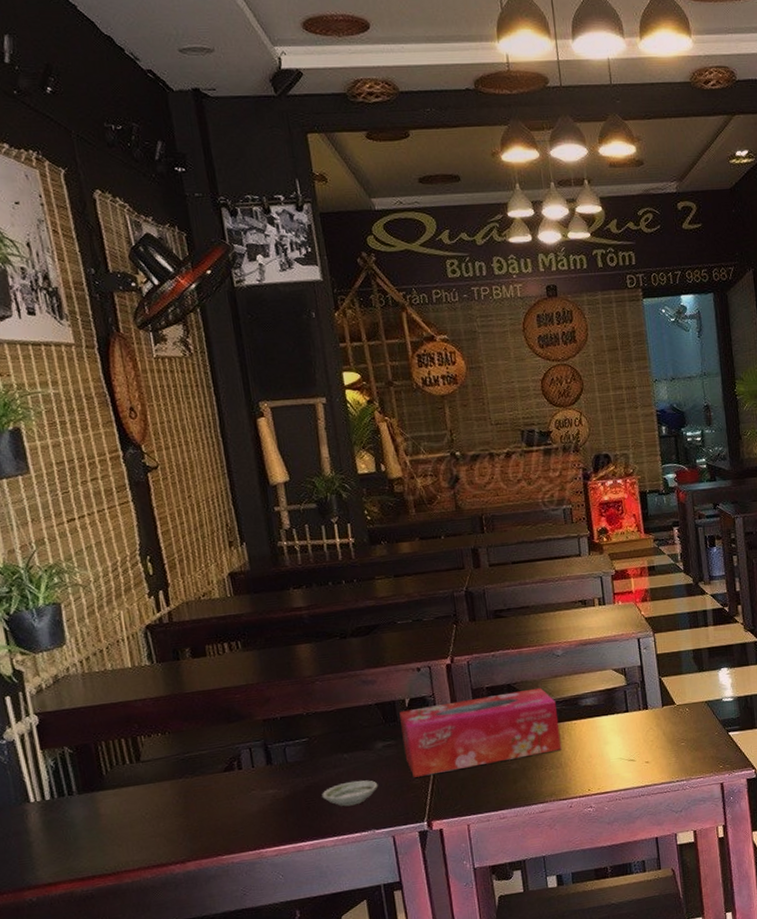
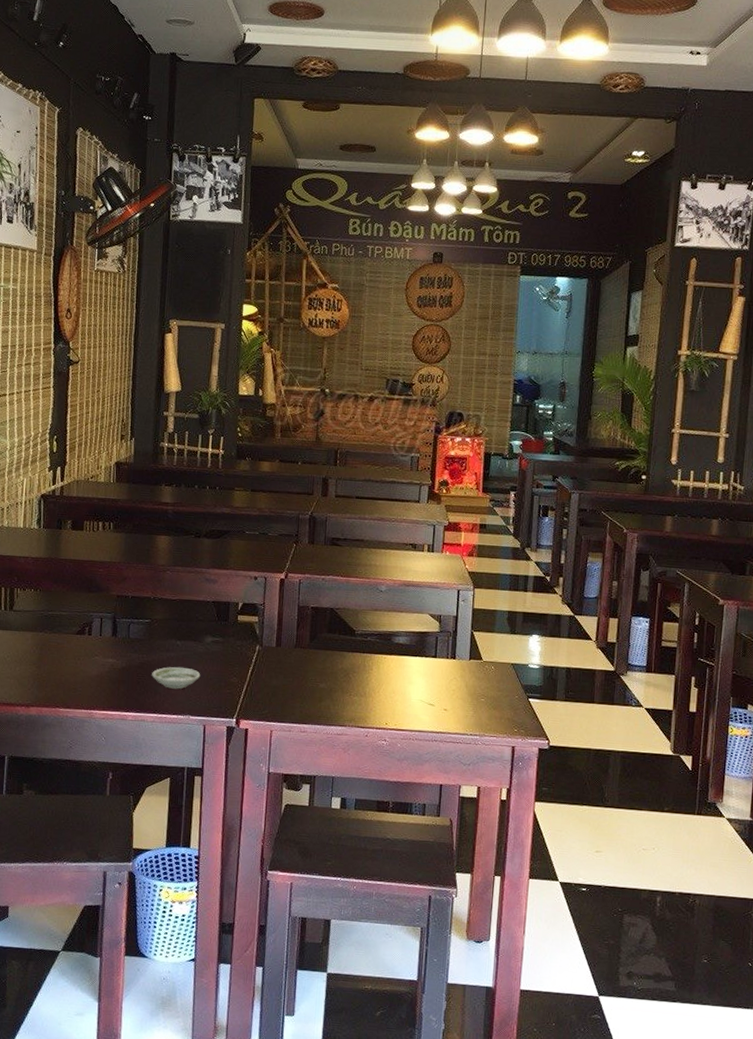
tissue box: present [399,687,562,778] -> none [228,612,372,680]

